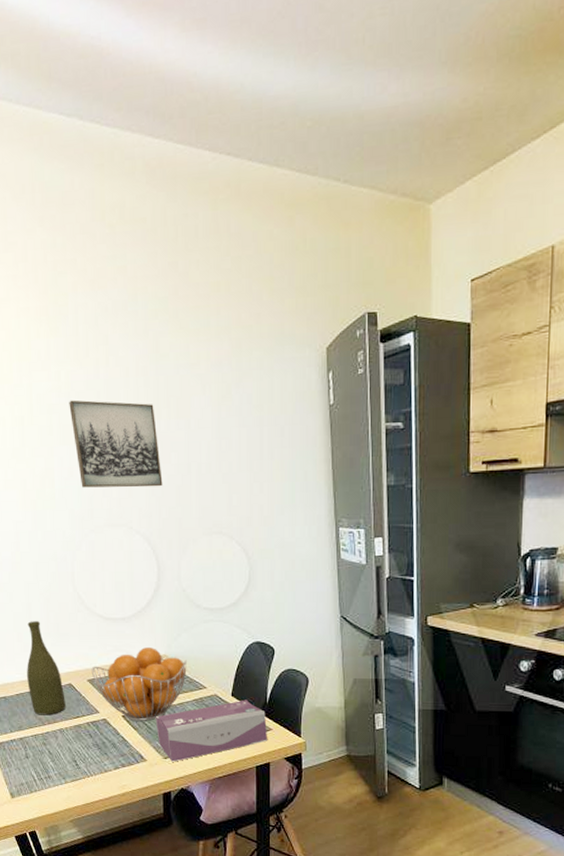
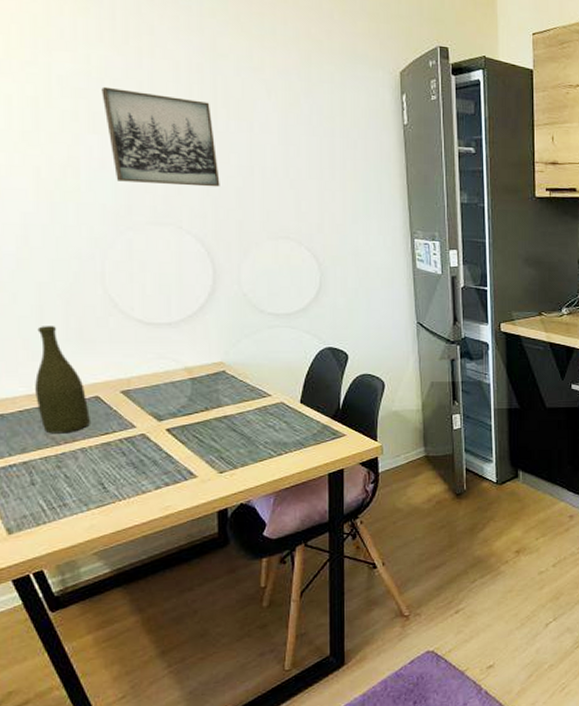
fruit basket: present [91,647,187,721] -> none [126,355,248,434]
tissue box: present [155,699,267,762] -> none [208,406,340,476]

